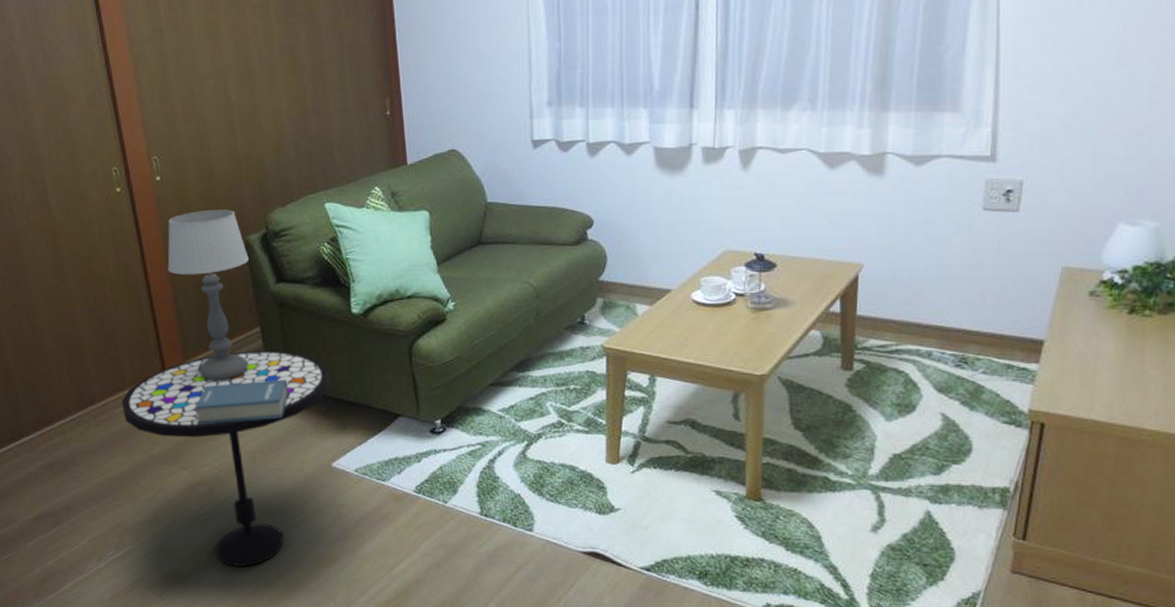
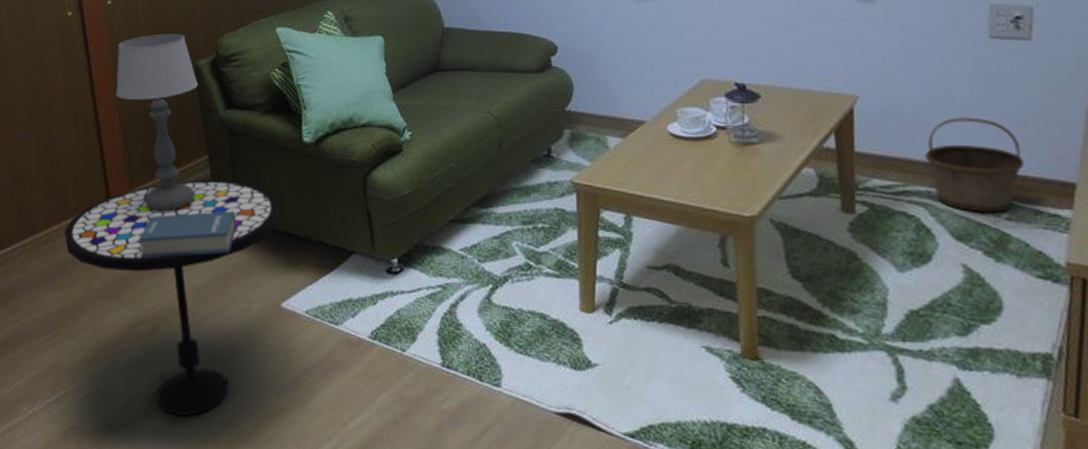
basket: none [918,282,1002,367] -> present [925,117,1025,212]

